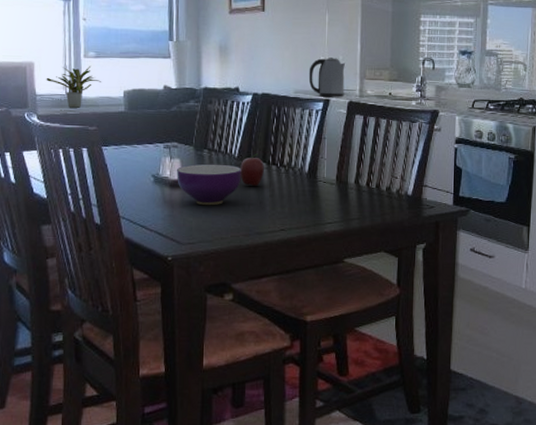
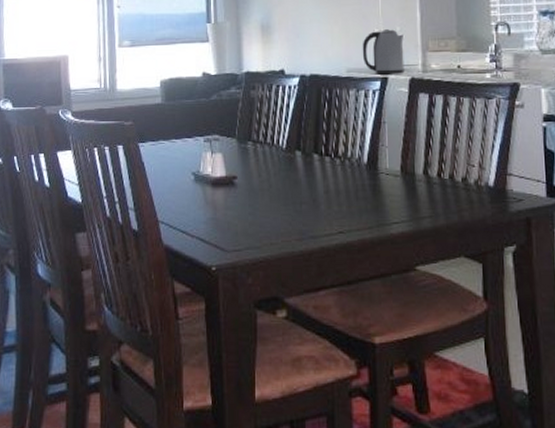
potted plant: present [46,65,102,109] -> none [80,55,138,103]
bowl: present [176,164,241,206] -> none [218,157,291,206]
fruit: present [240,153,265,186] -> none [289,143,317,181]

